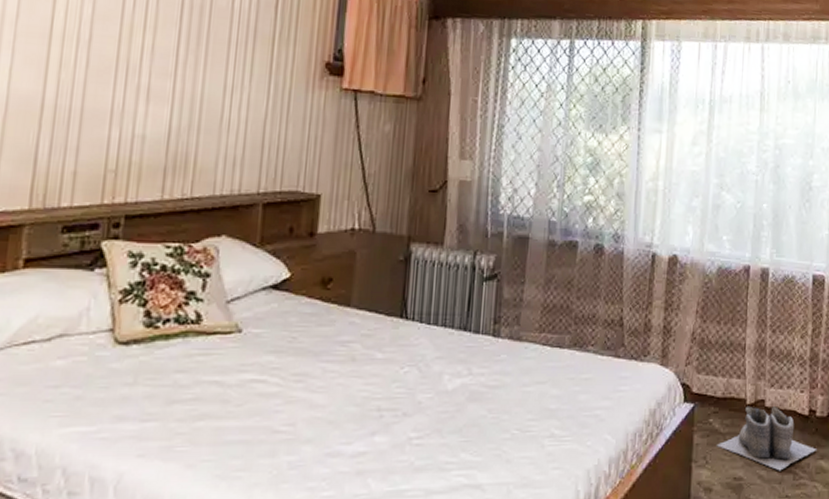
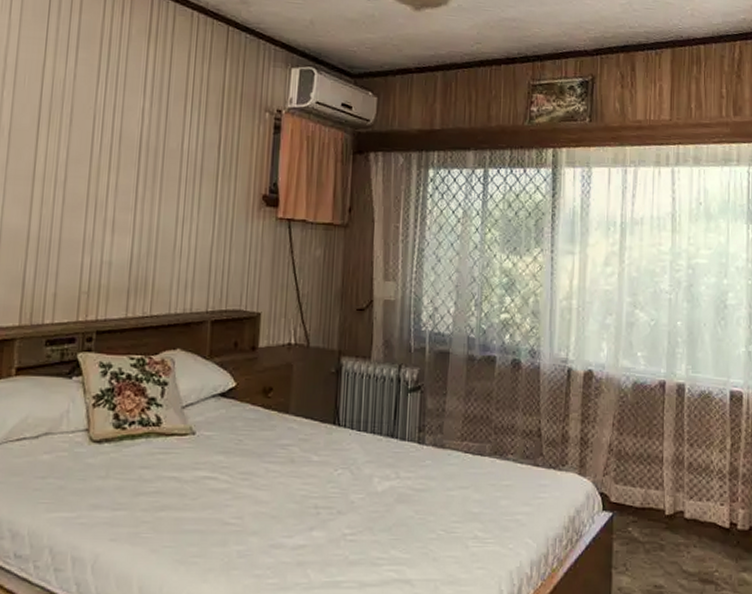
boots: present [717,406,817,471] -> none [637,516,739,581]

